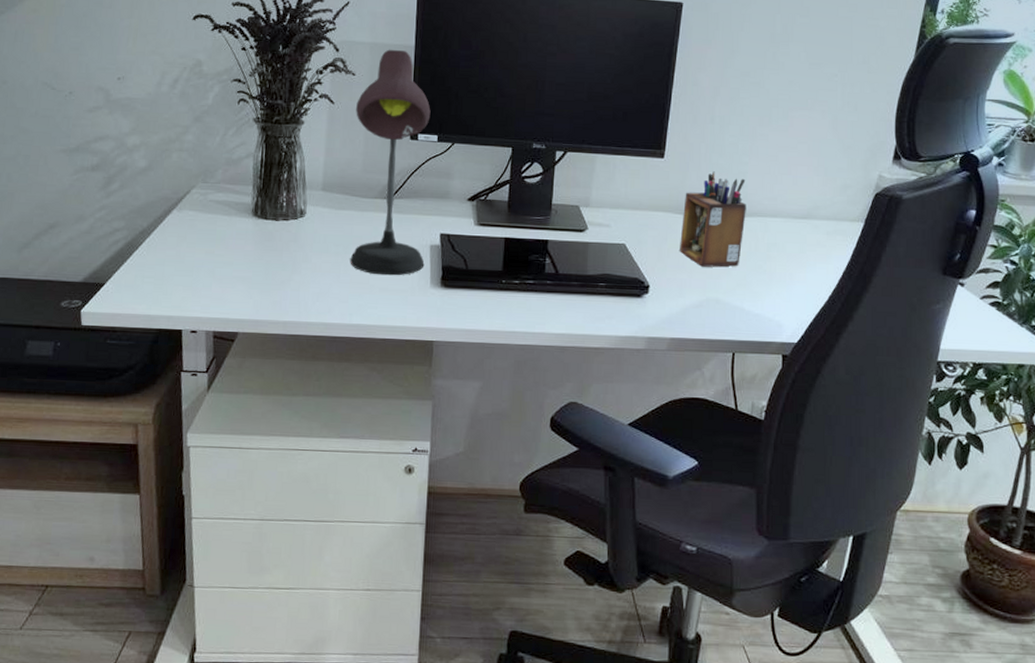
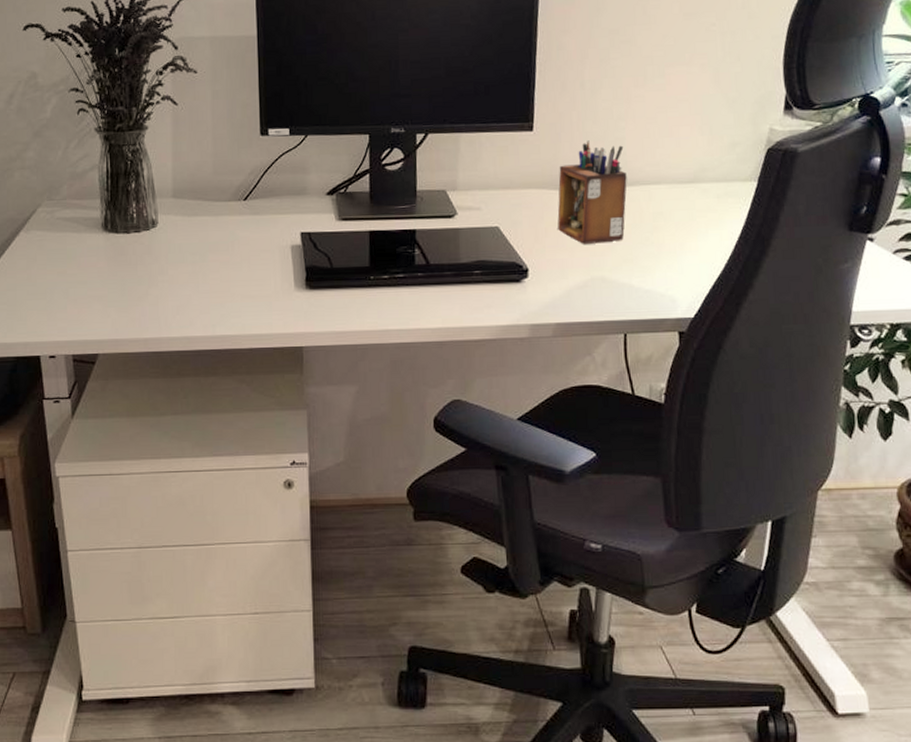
desk lamp: present [350,49,431,276] -> none [201,41,287,282]

